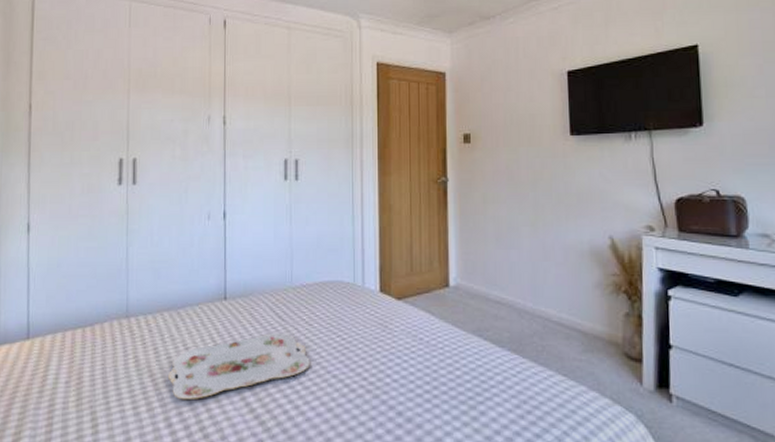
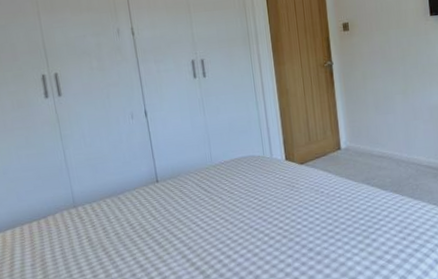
serving tray: present [167,332,310,400] -> none [118,202,235,265]

